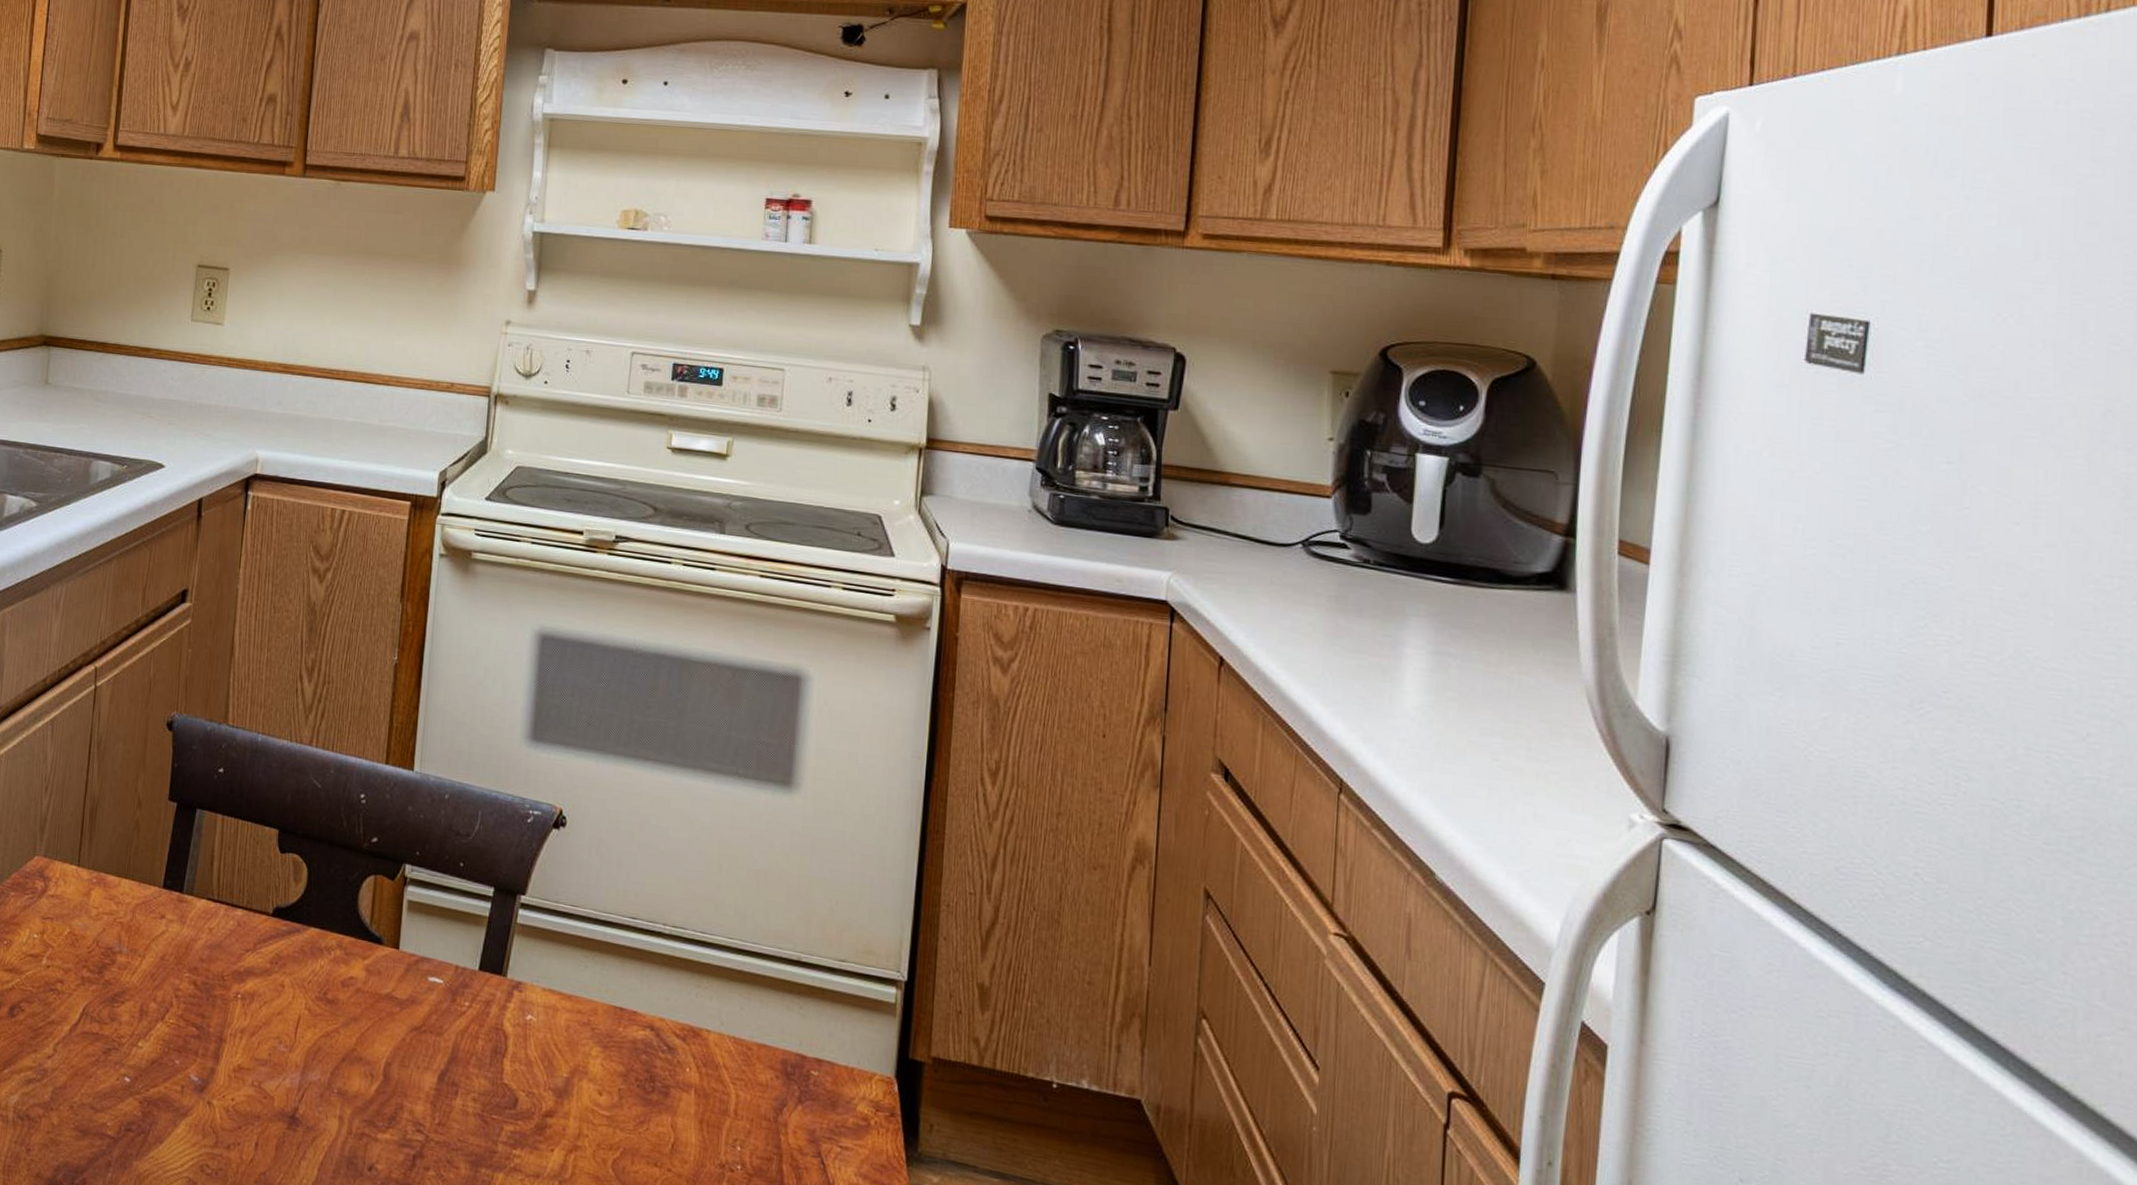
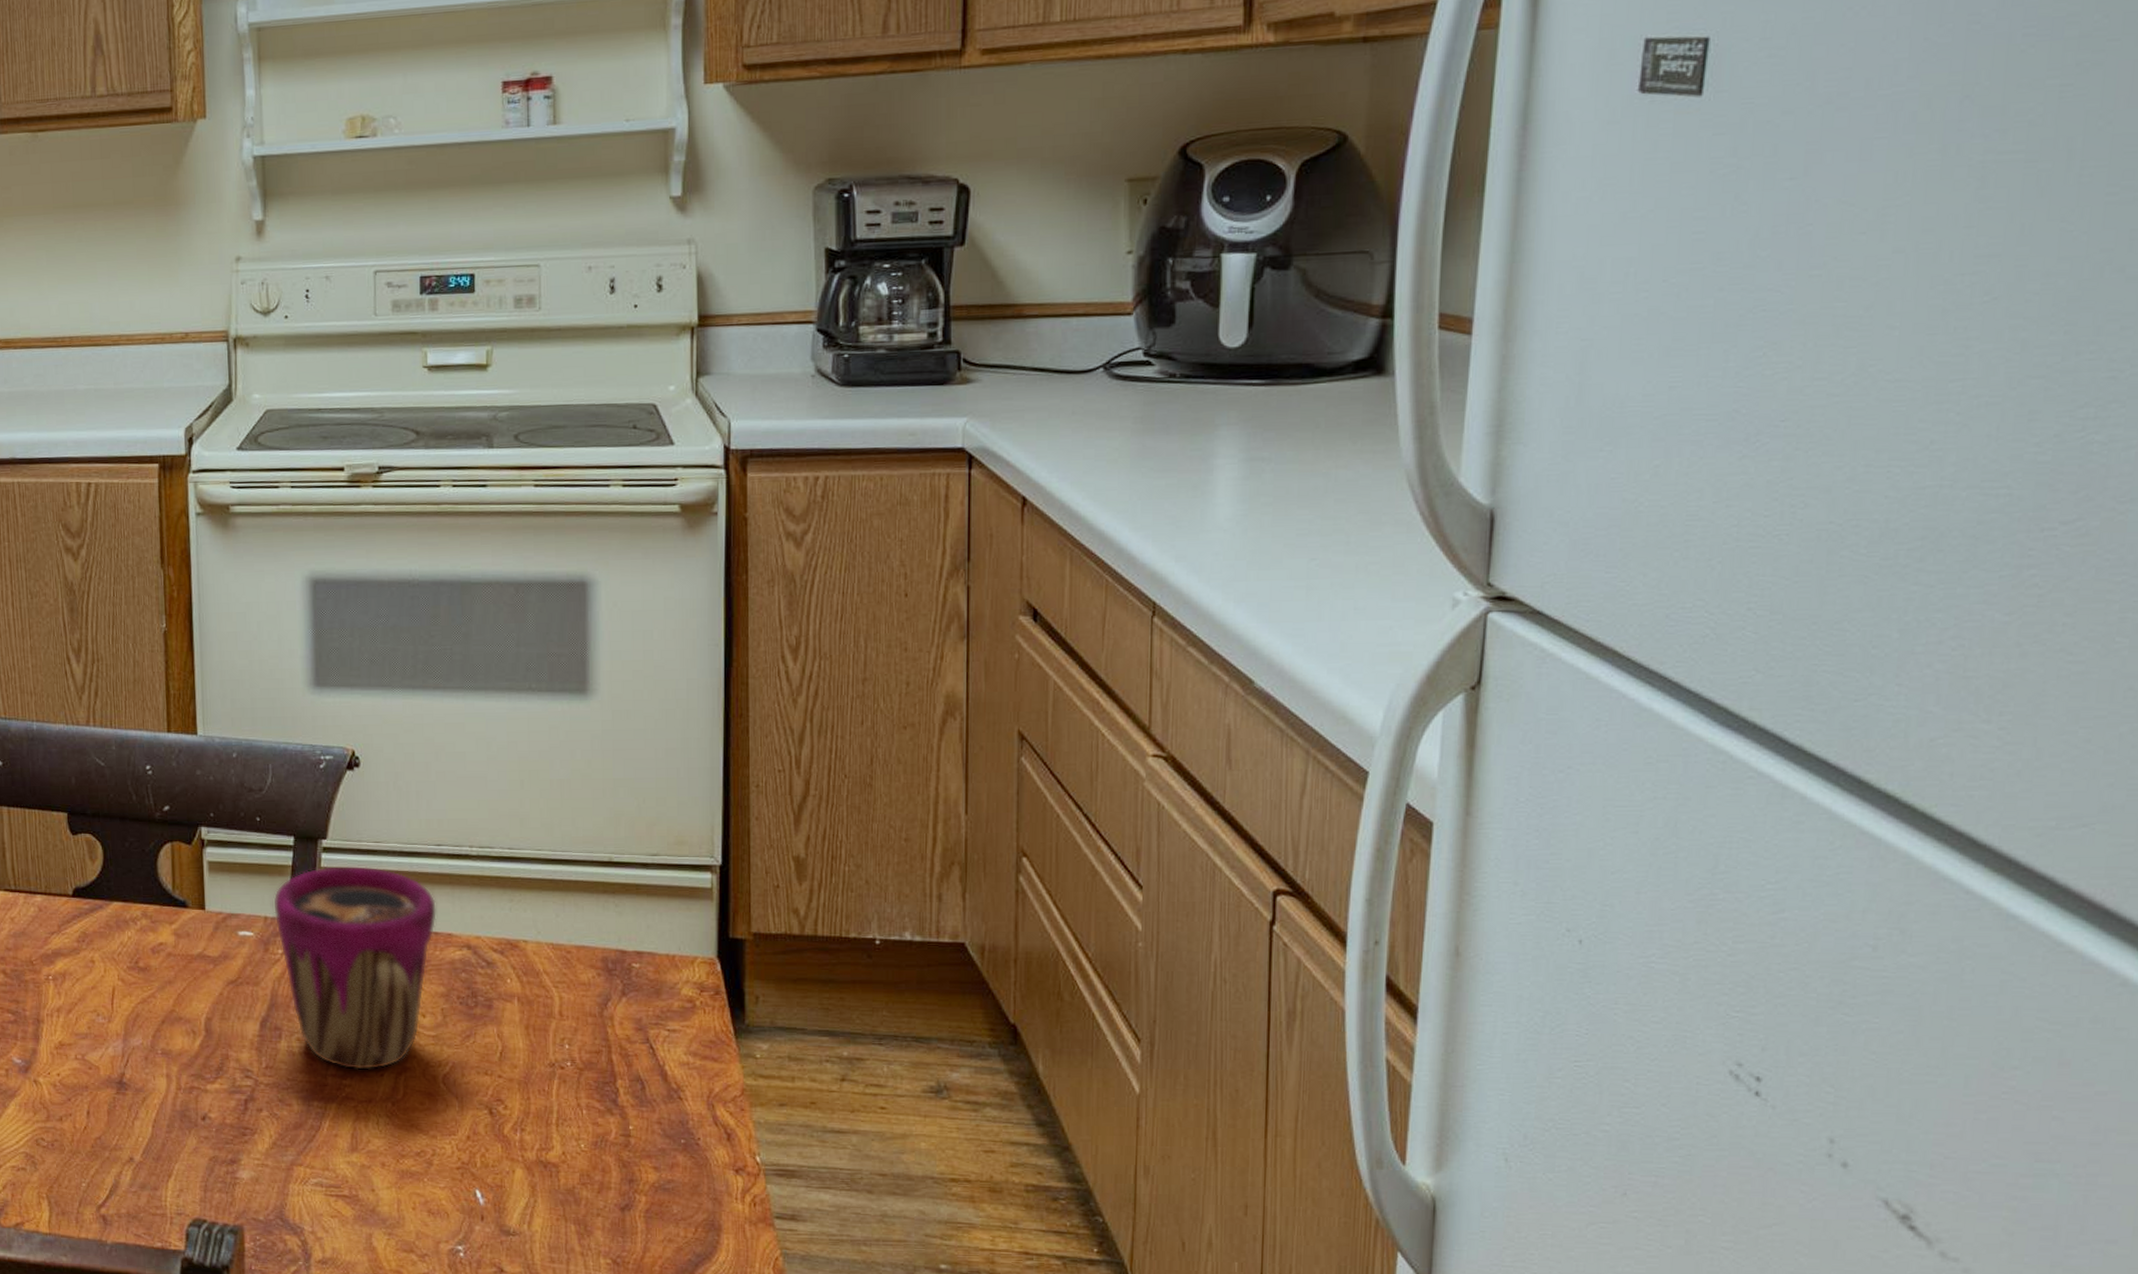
cup: none [465,923,626,1144] -> present [273,865,438,1070]

